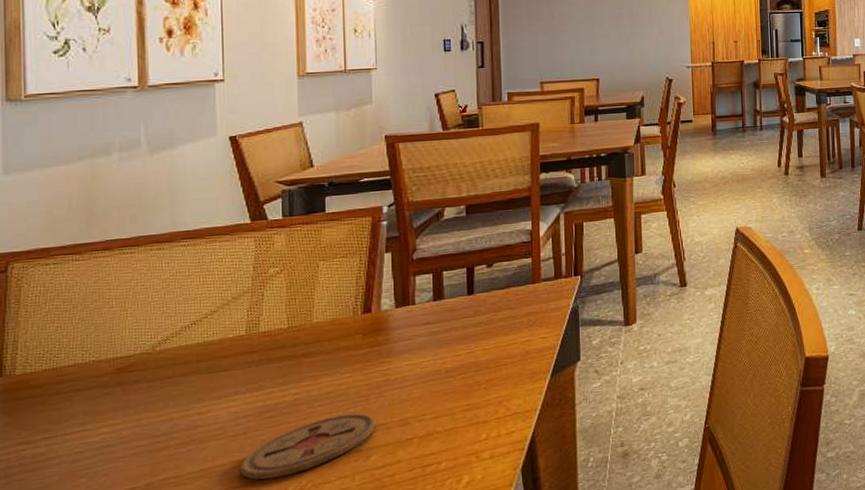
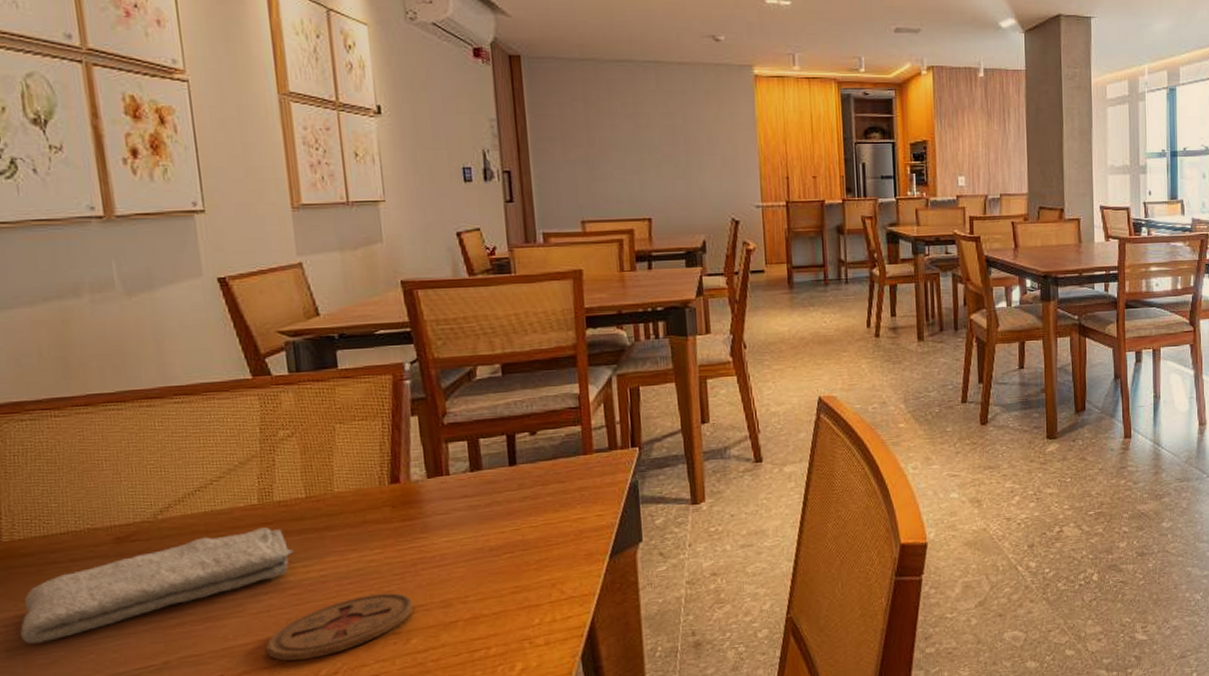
washcloth: none [20,356,273,470] -> present [19,527,294,644]

